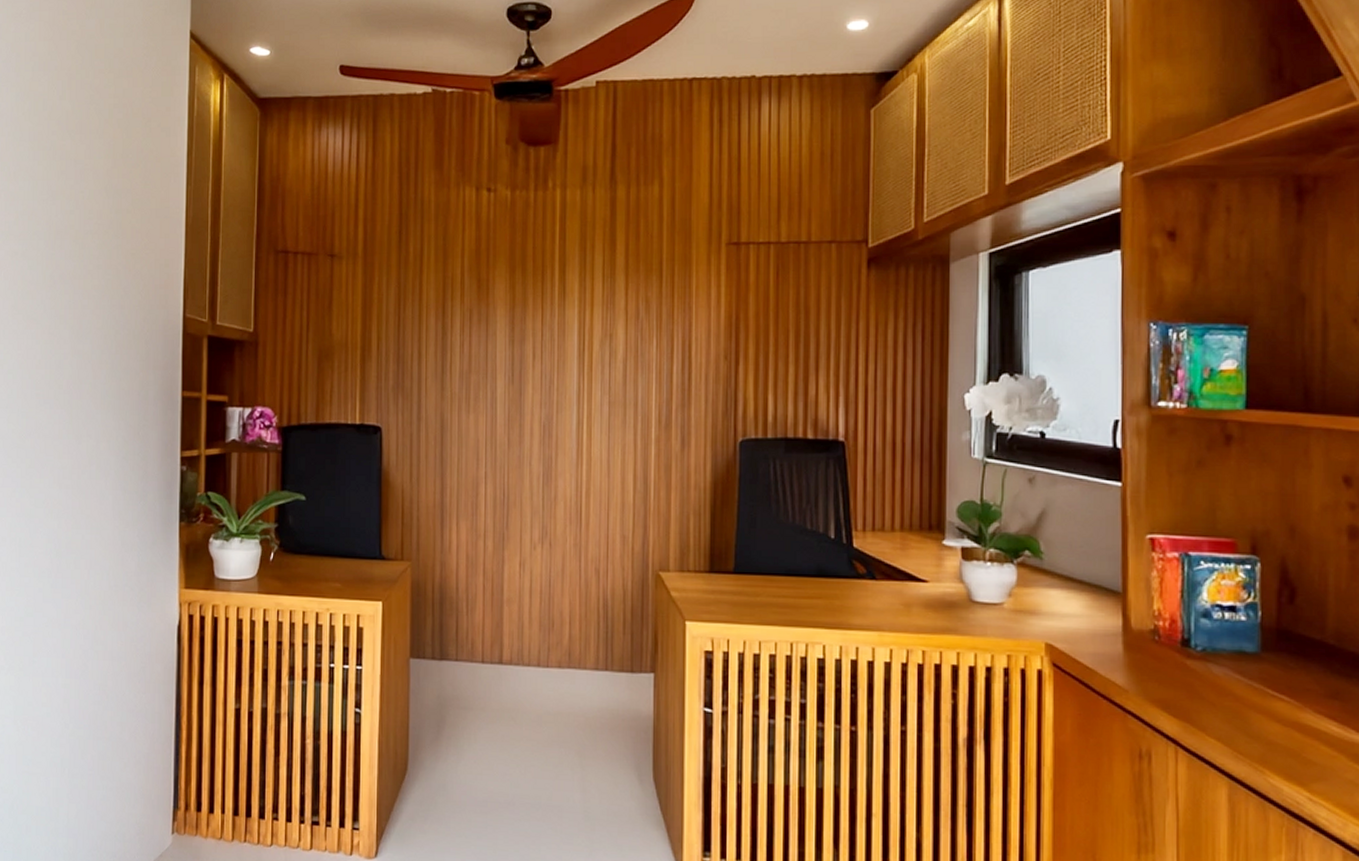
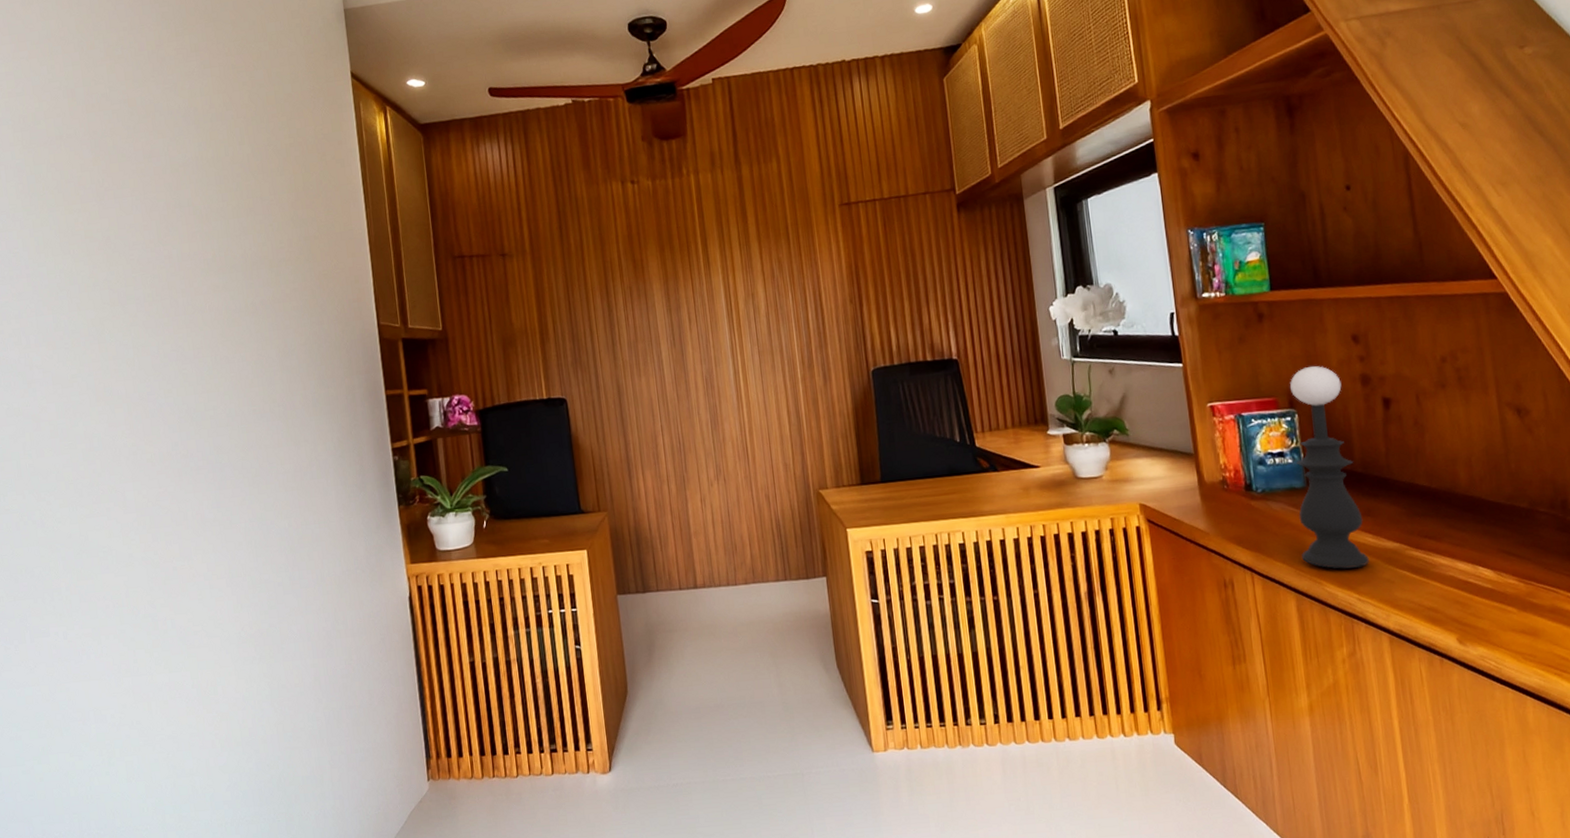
table lamp: none [1243,506,1329,760] -> present [1290,365,1369,569]

